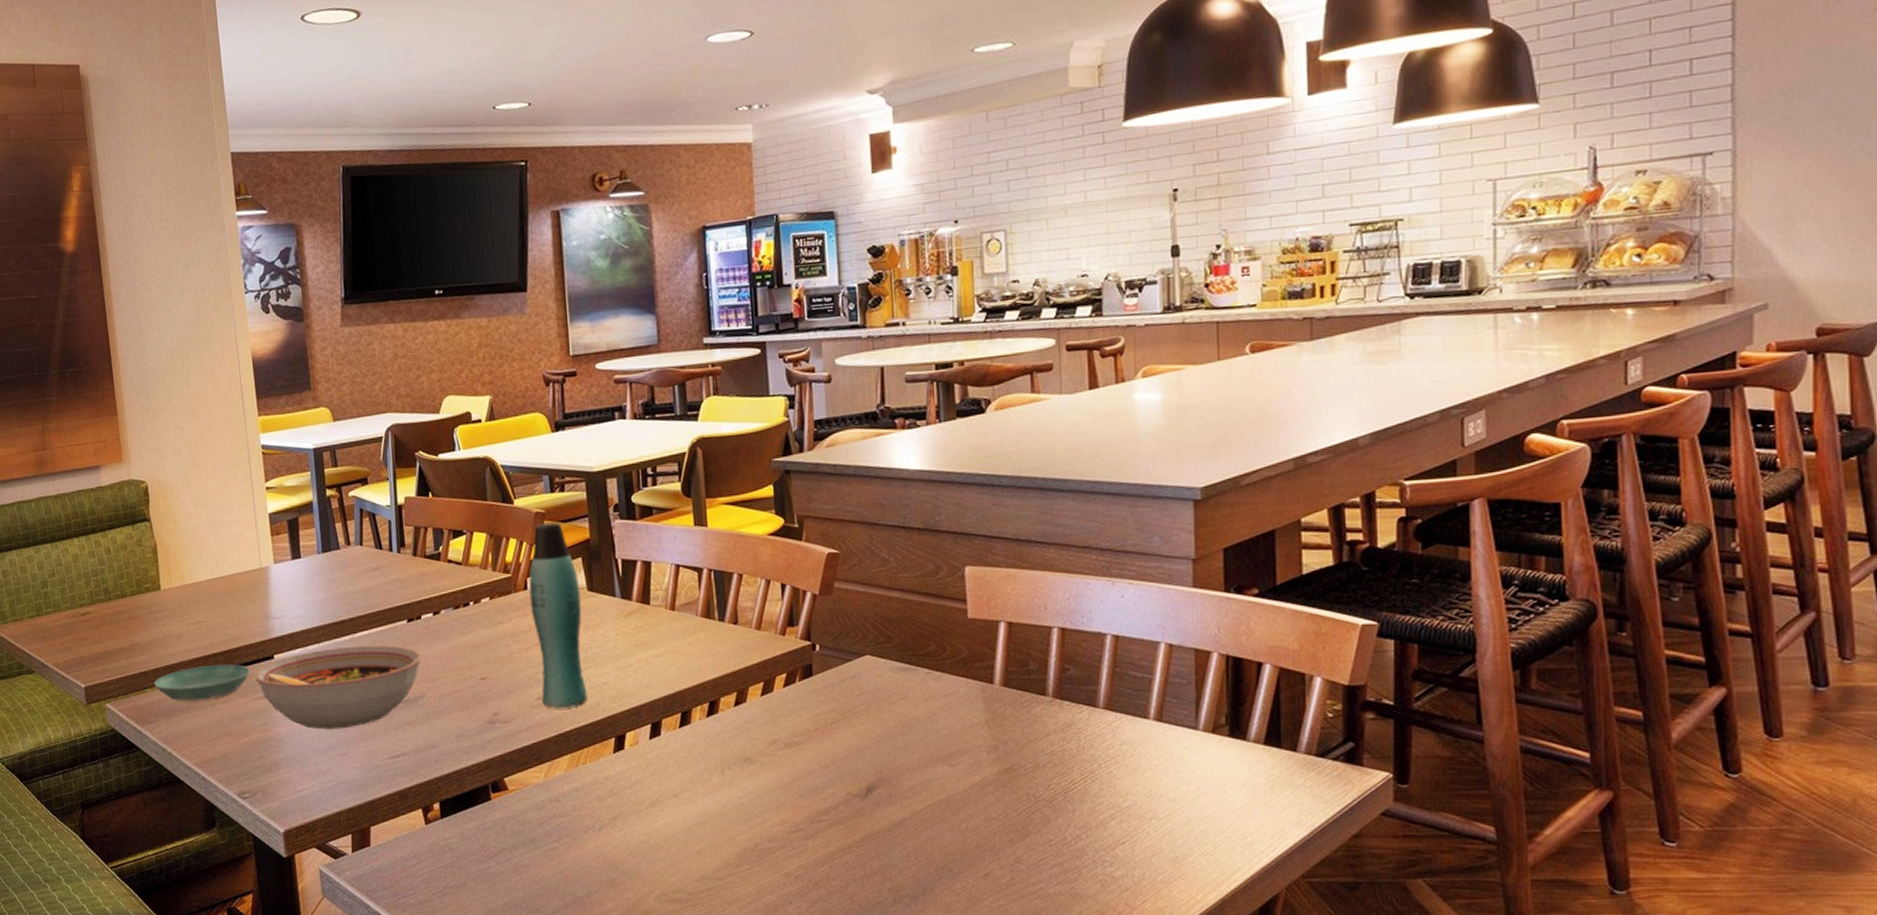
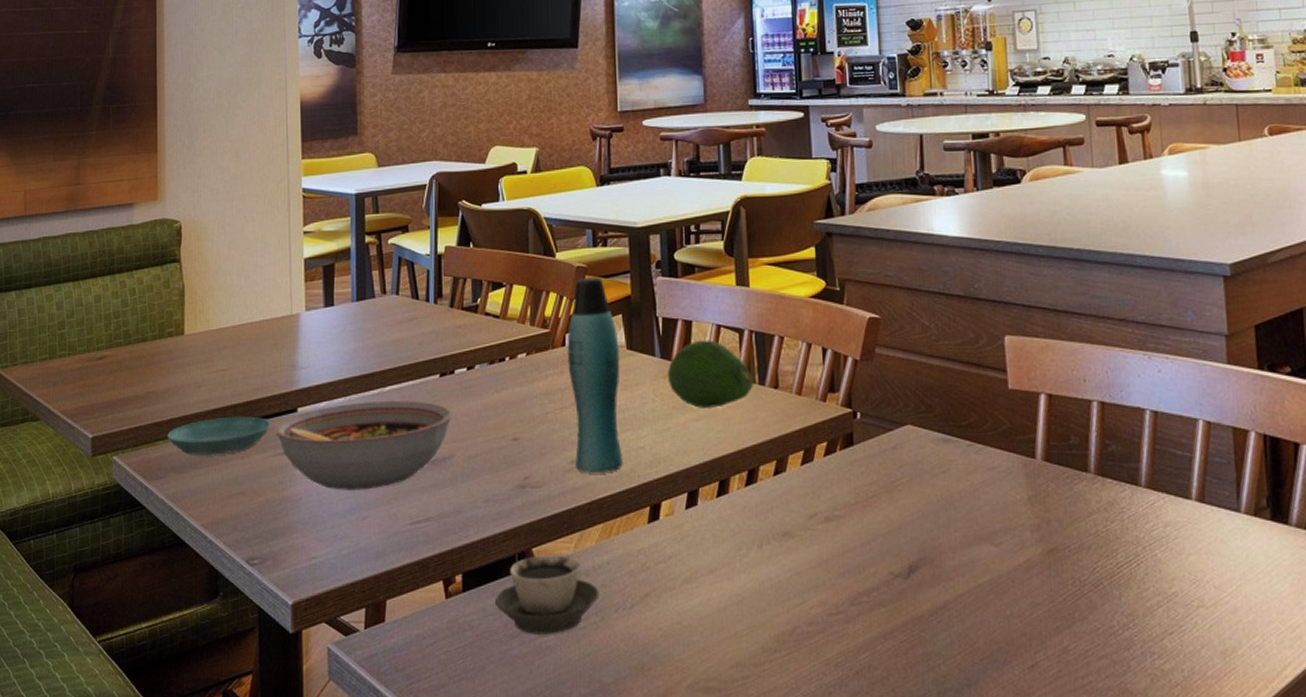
cup: none [471,783,570,855] -> present [494,555,600,634]
fruit: none [628,579,714,645] -> present [668,340,755,408]

